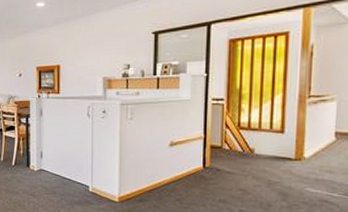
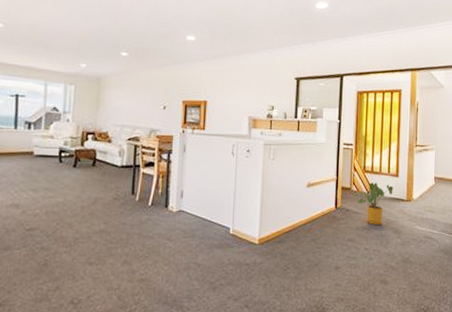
house plant: none [230,140,277,186] -> present [357,182,393,225]

